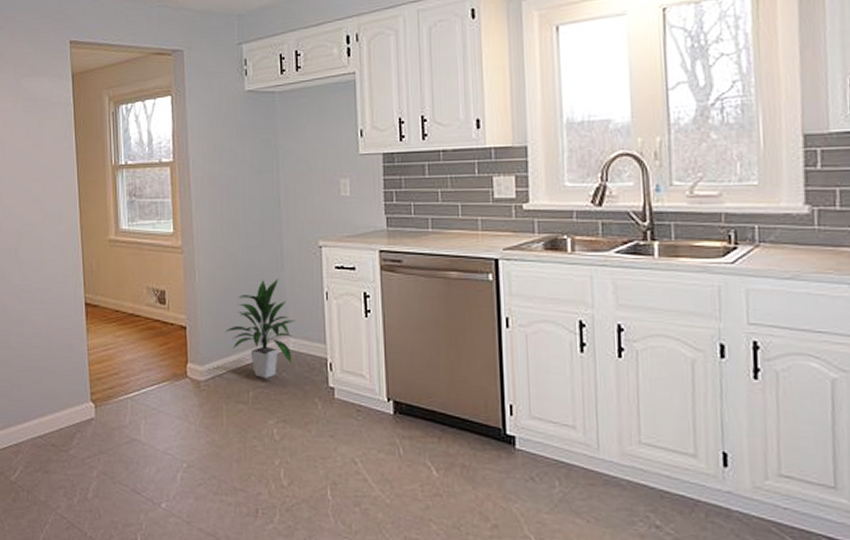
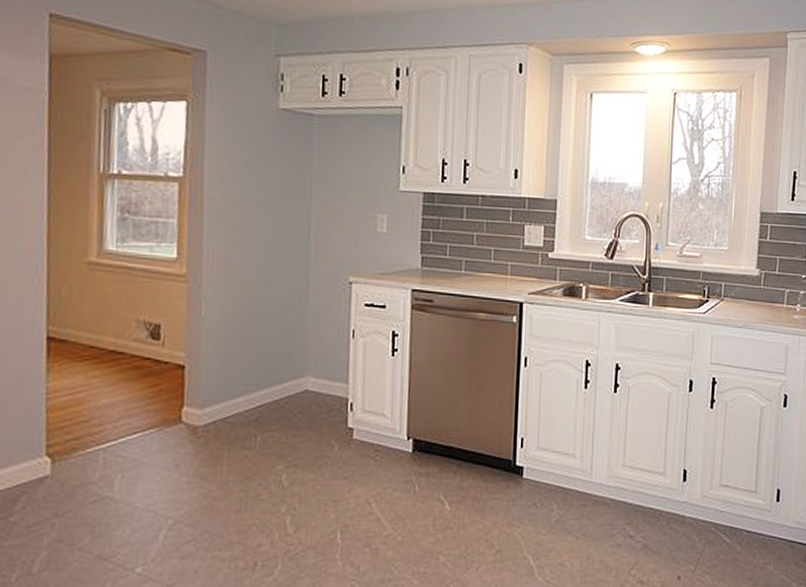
indoor plant: present [225,279,296,378] -> none [233,314,318,421]

